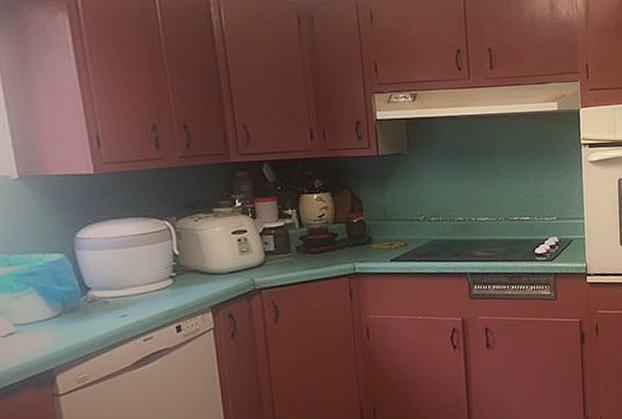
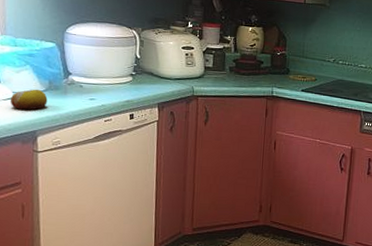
fruit: none [11,315,64,346] -> present [10,89,48,110]

